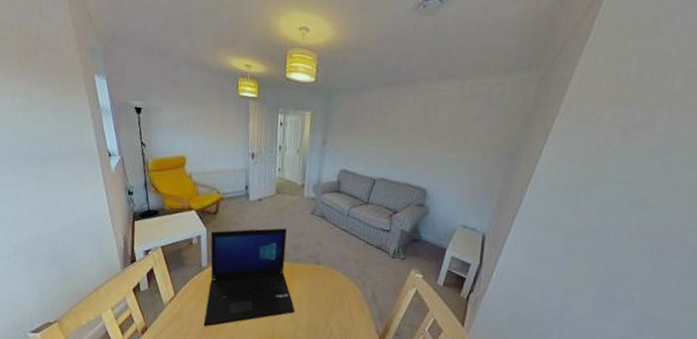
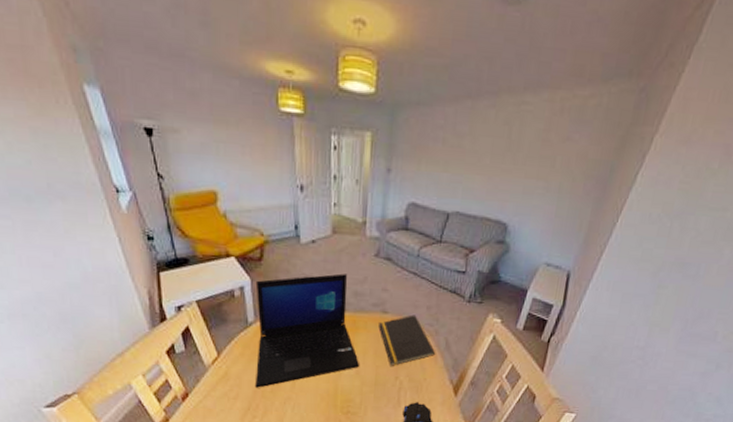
notepad: none [313,267,363,314] -> present [379,314,436,366]

